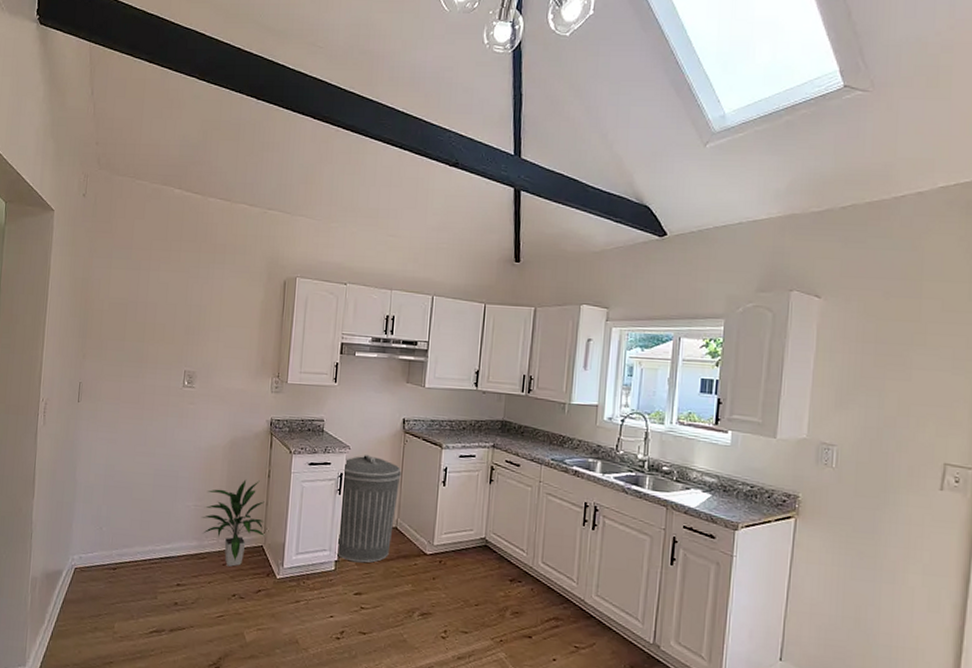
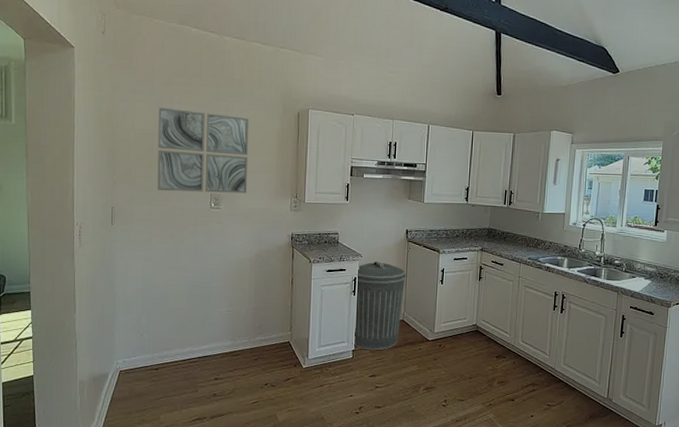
wall art: none [128,274,231,372] -> present [157,107,249,194]
indoor plant: present [202,479,265,567] -> none [234,286,291,361]

